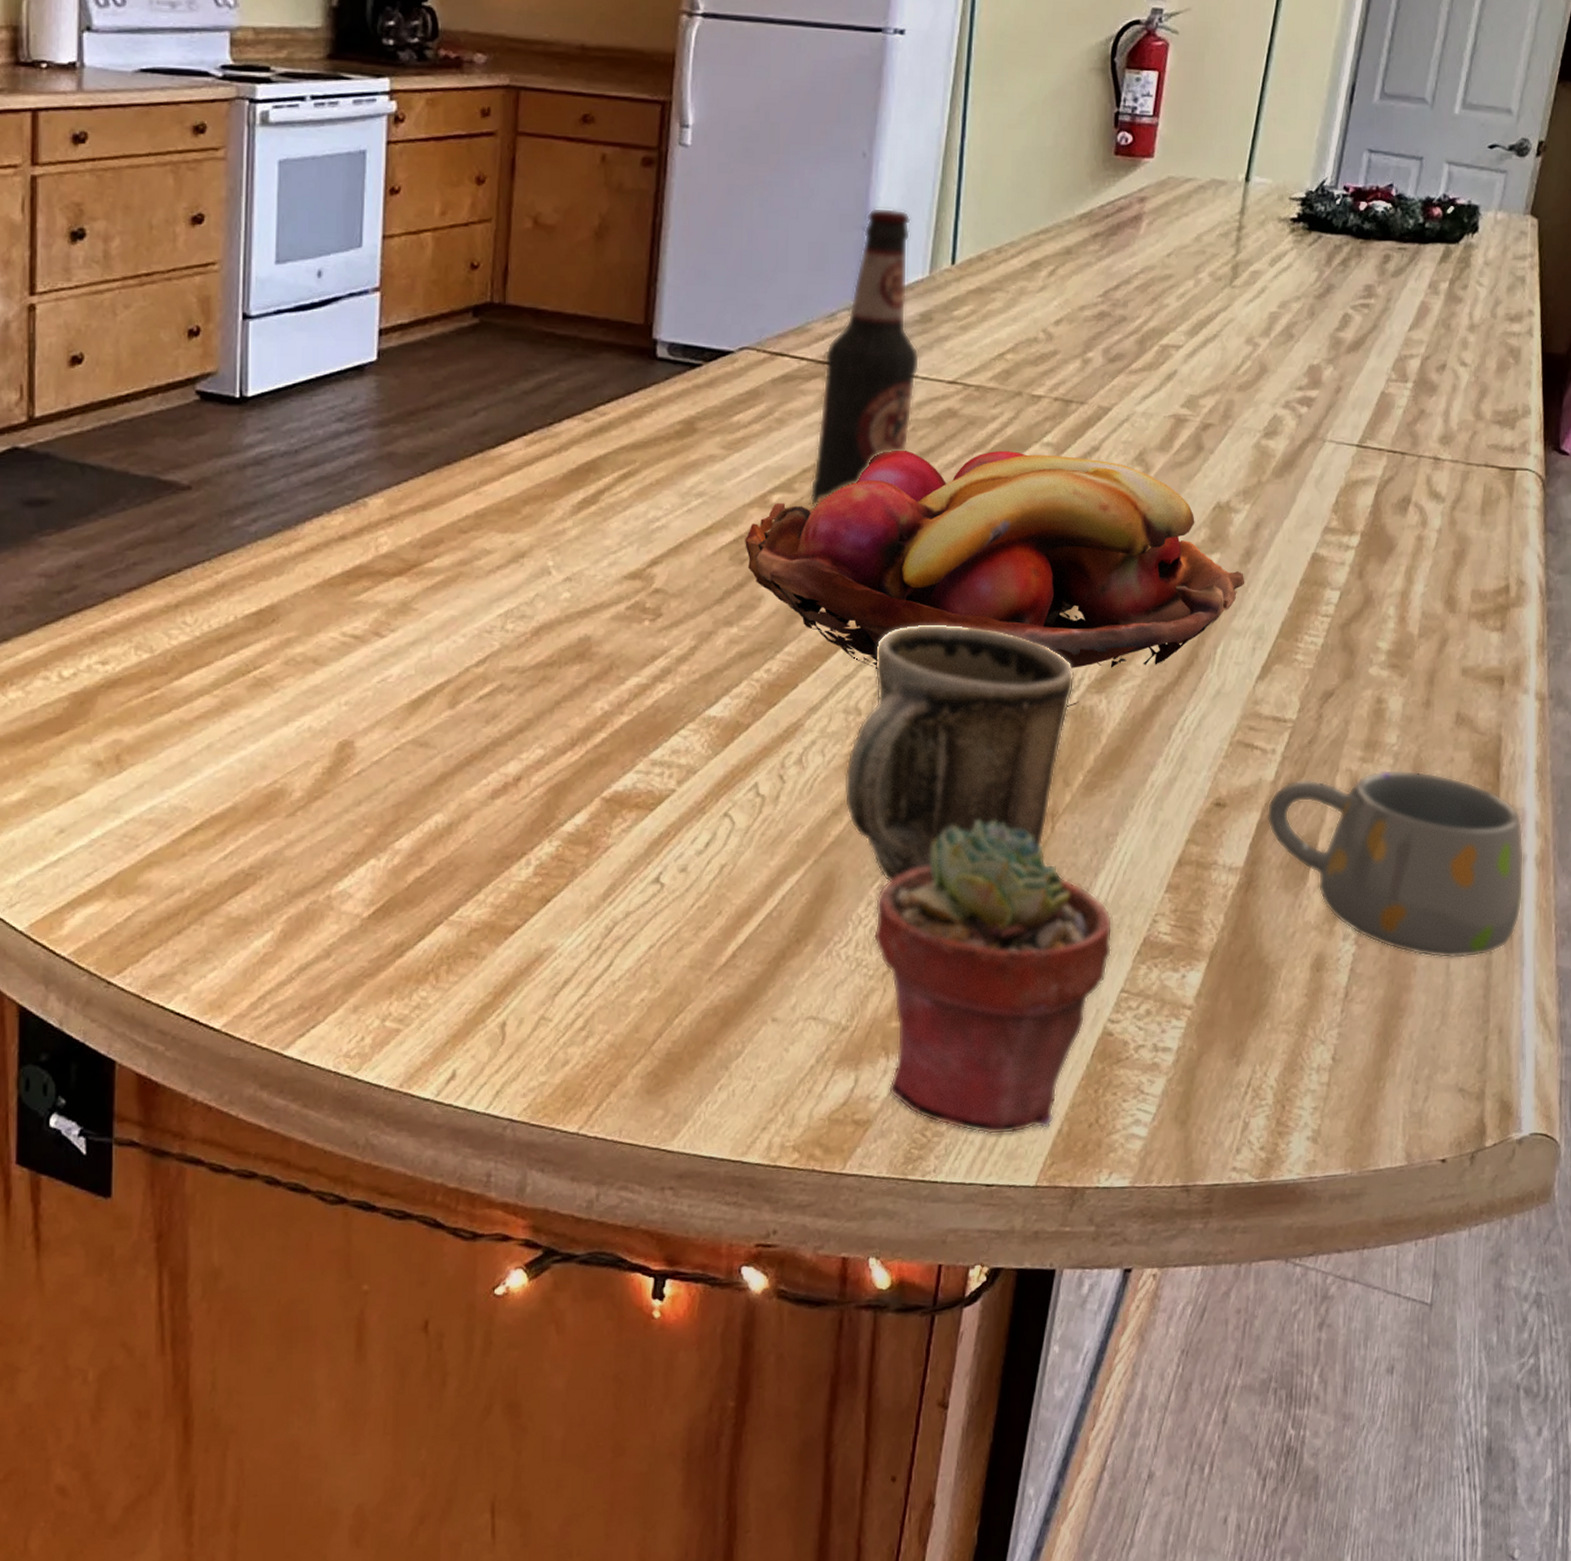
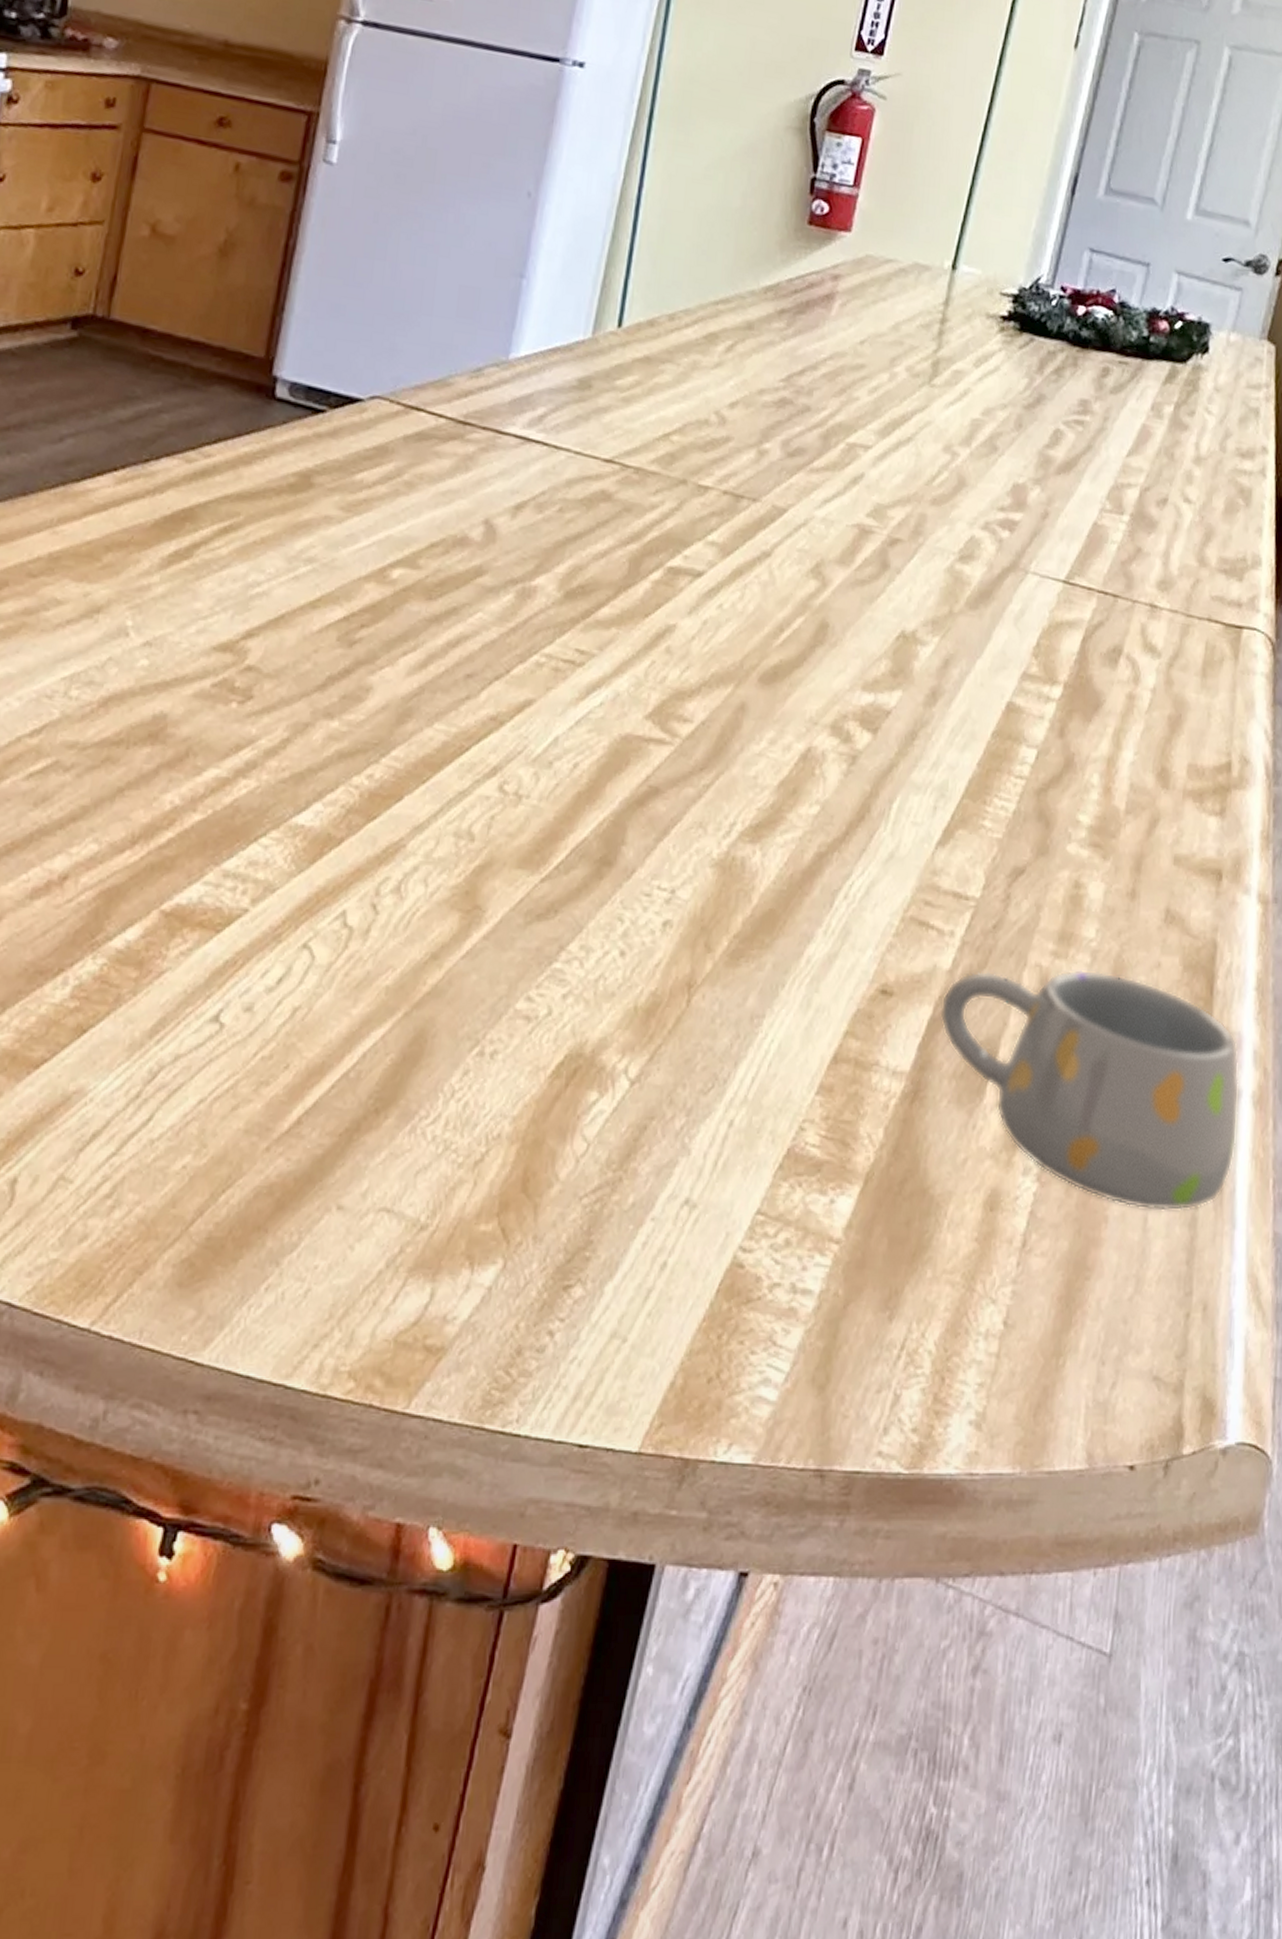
fruit basket: present [745,449,1245,707] -> none [356,532,929,856]
bottle: present [810,207,920,507] -> none [435,254,576,588]
mug: present [844,625,1075,882] -> none [446,739,727,1048]
potted succulent: present [873,819,1113,1135] -> none [466,982,752,1382]

